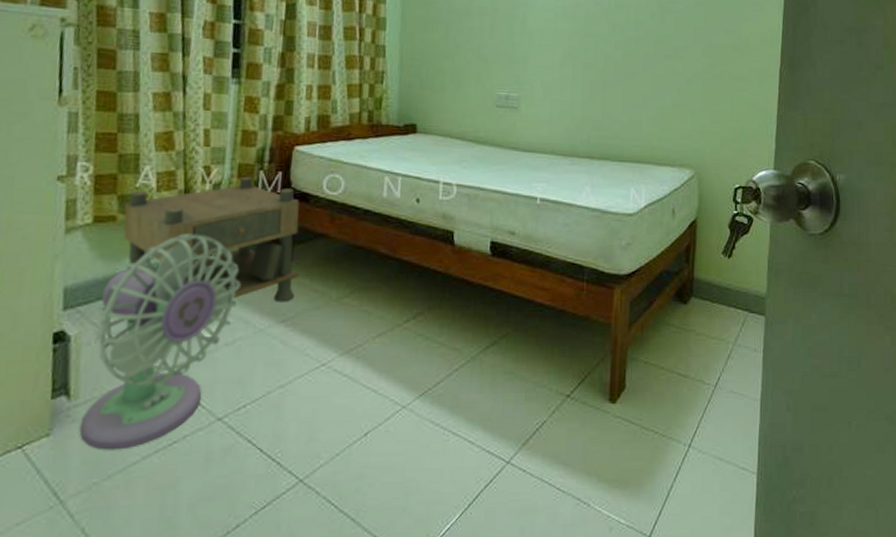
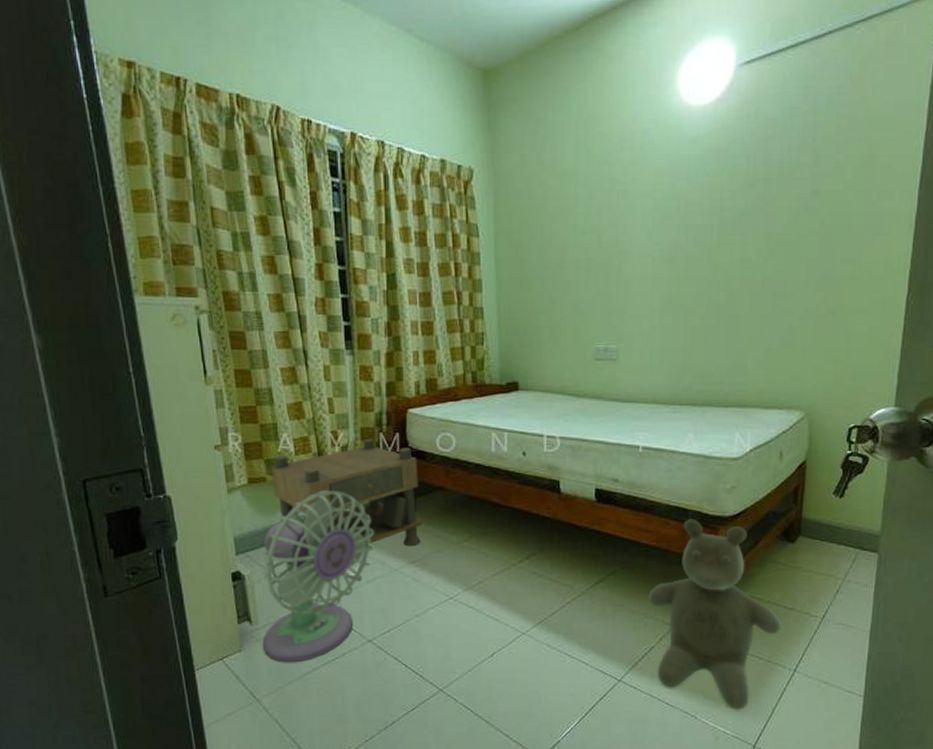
teddy bear: none [541,276,676,494] -> present [648,519,782,710]

